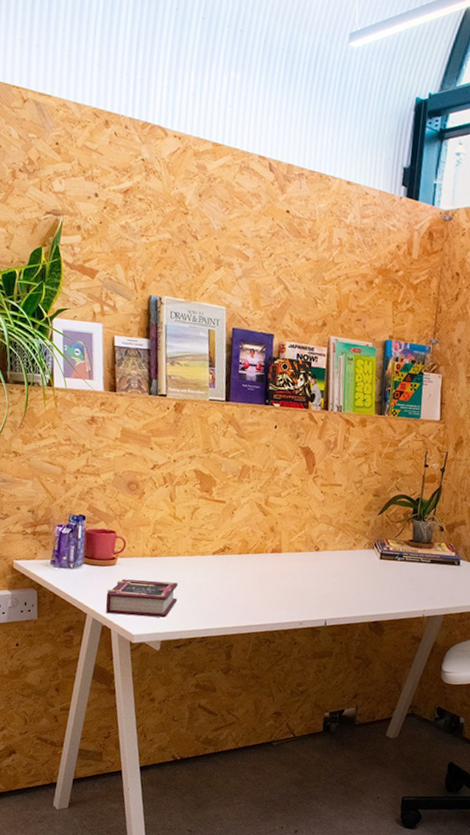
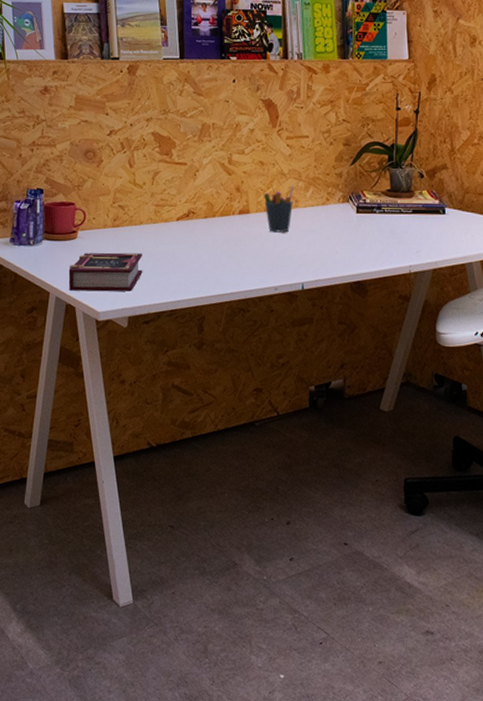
pen holder: none [295,529,325,573] -> present [263,185,295,233]

